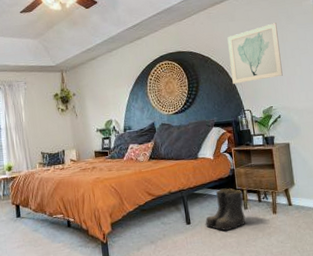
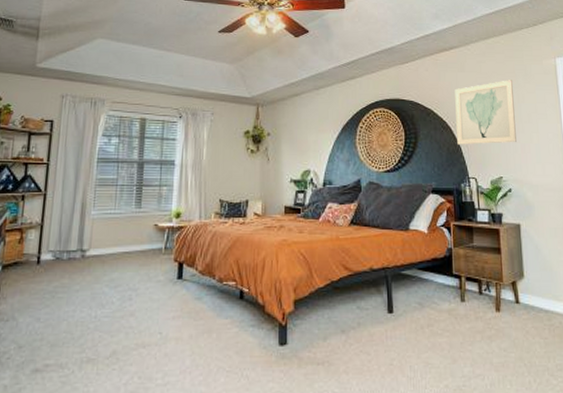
boots: present [205,188,246,231] -> none [411,271,462,326]

